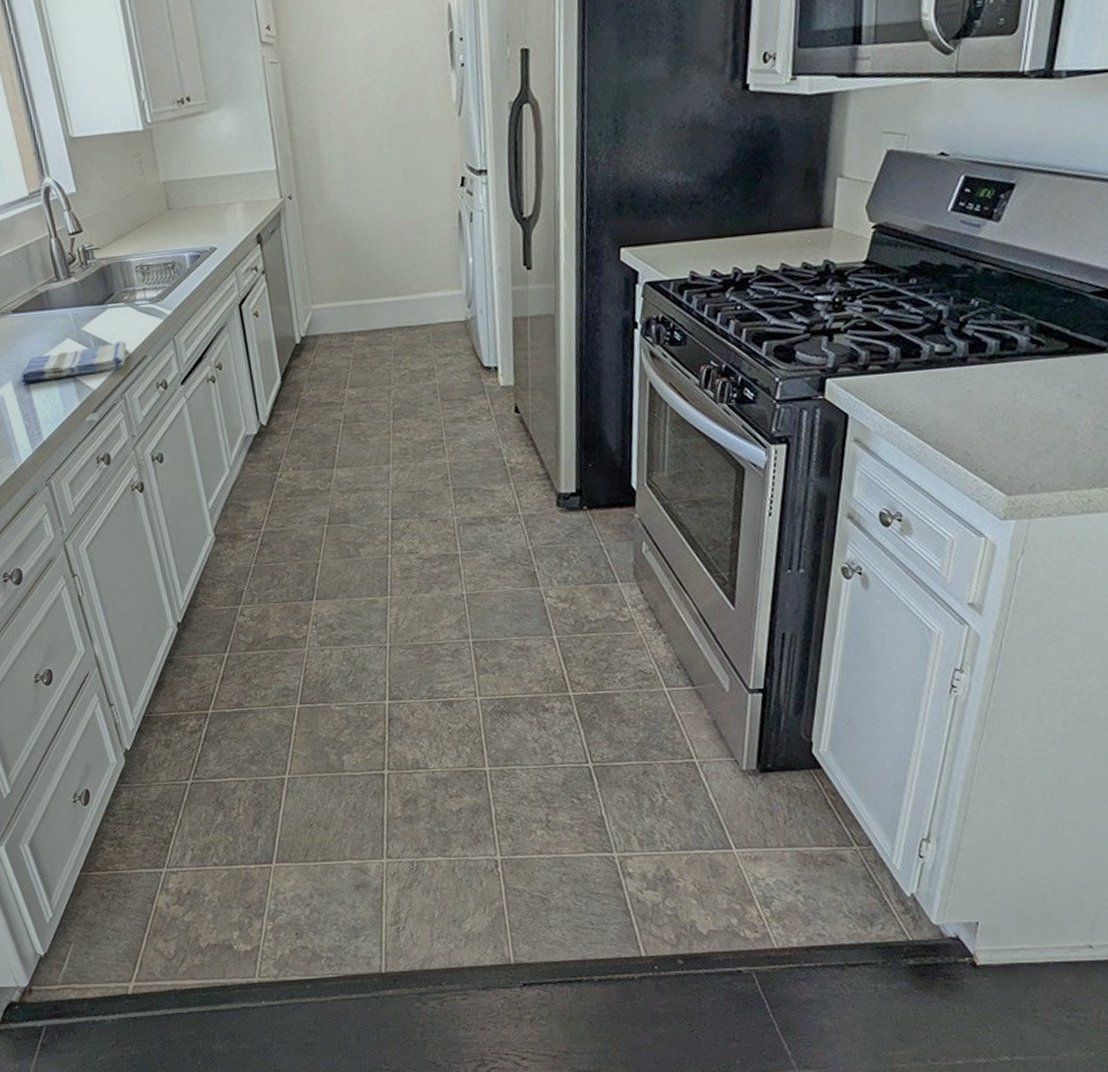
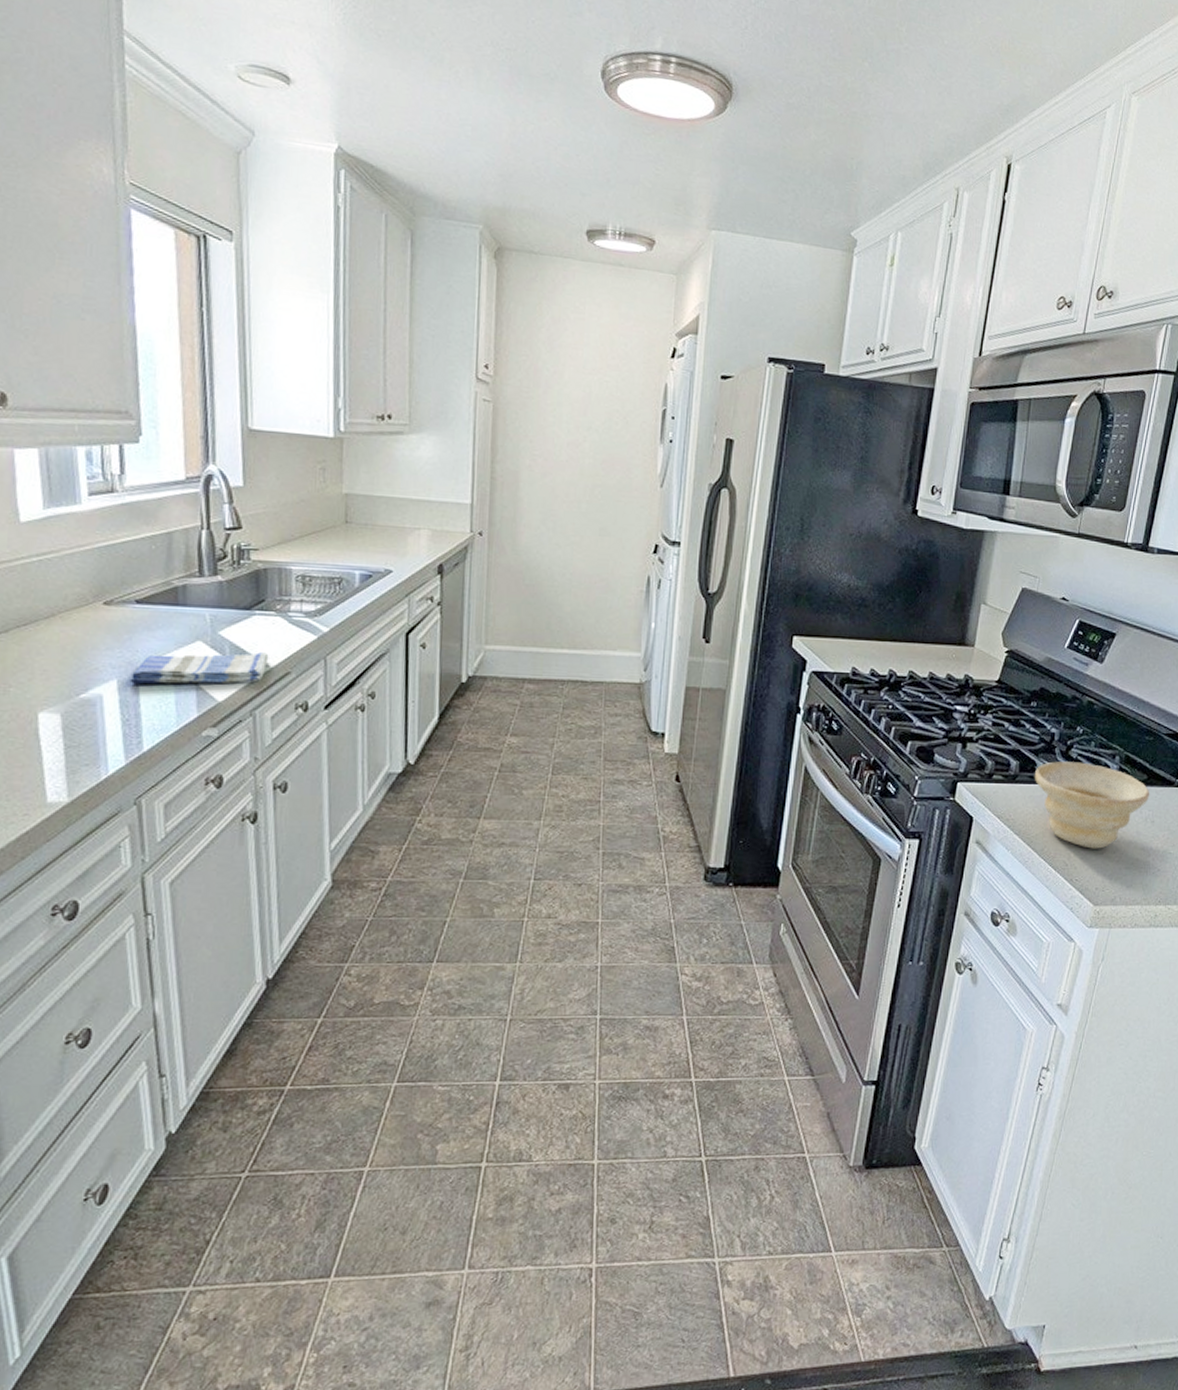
bowl: none [920,338,1074,434] -> present [1034,761,1150,849]

